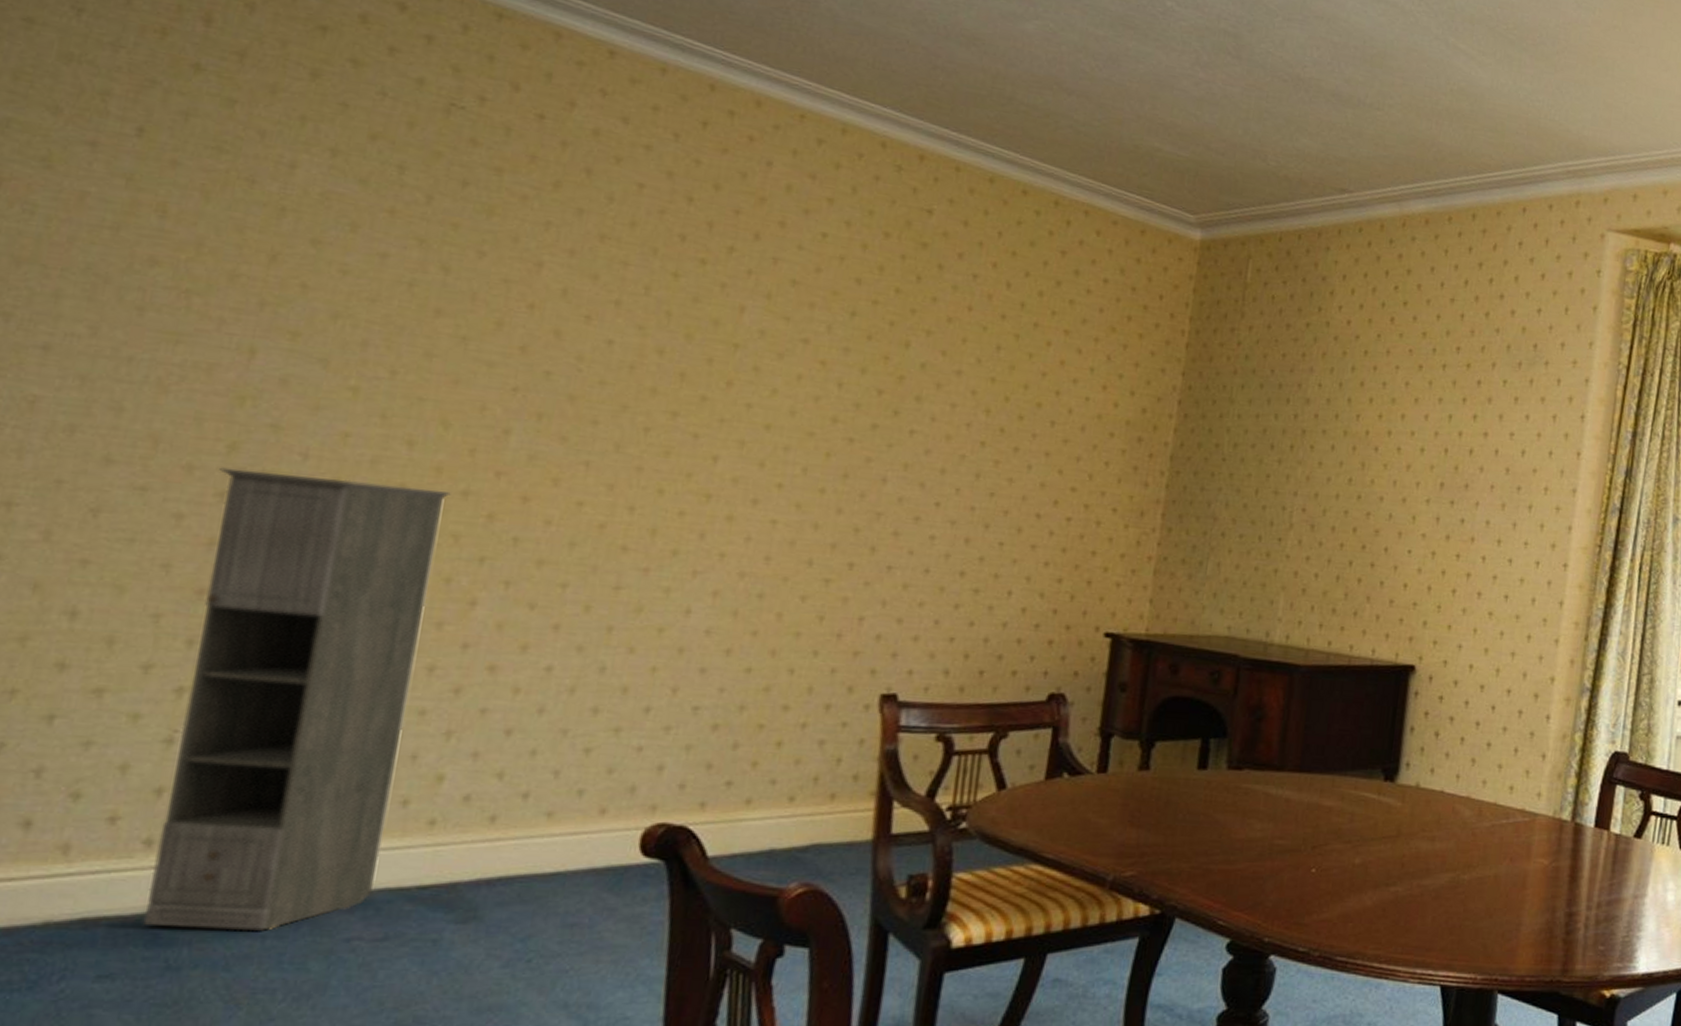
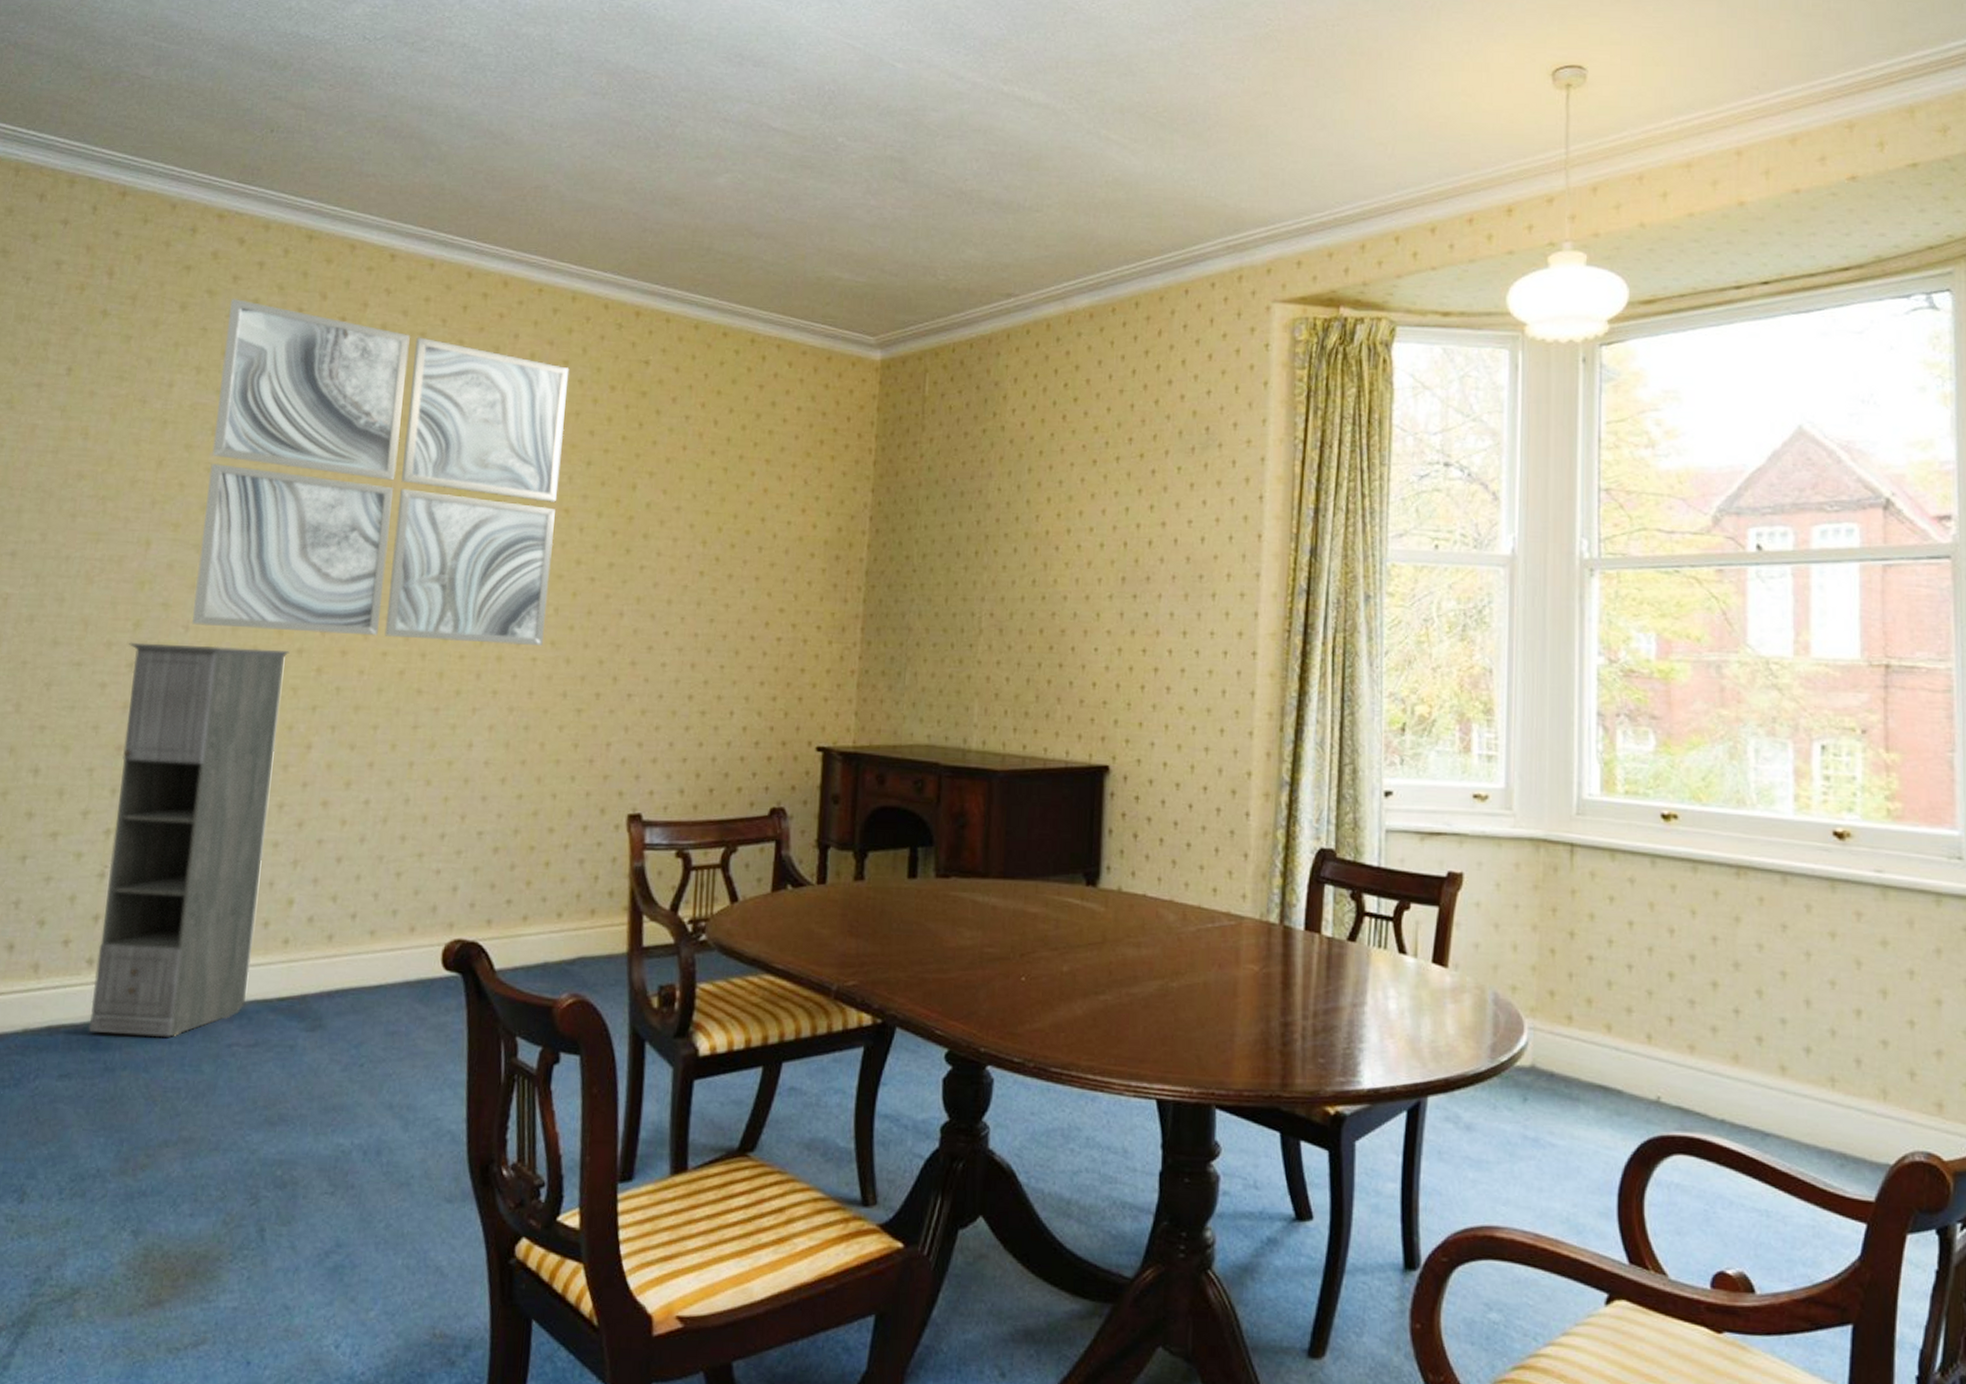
wall art: none [313,72,835,507] -> present [192,298,570,646]

